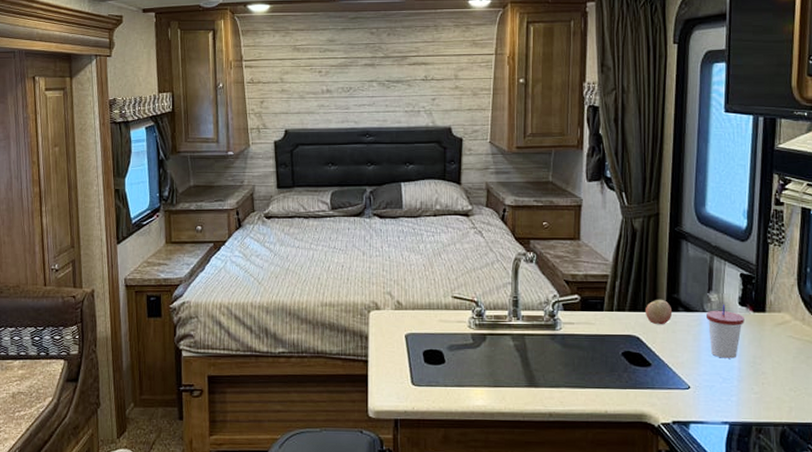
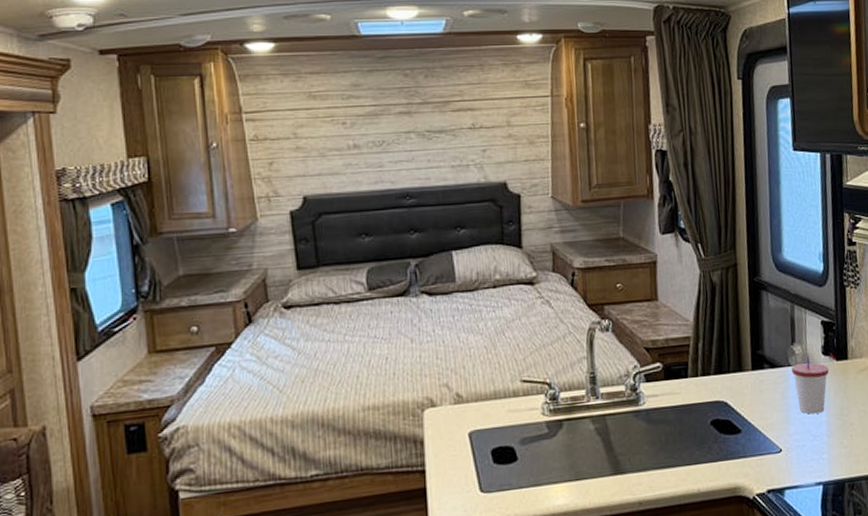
fruit: present [646,299,673,324] -> none [731,357,759,386]

